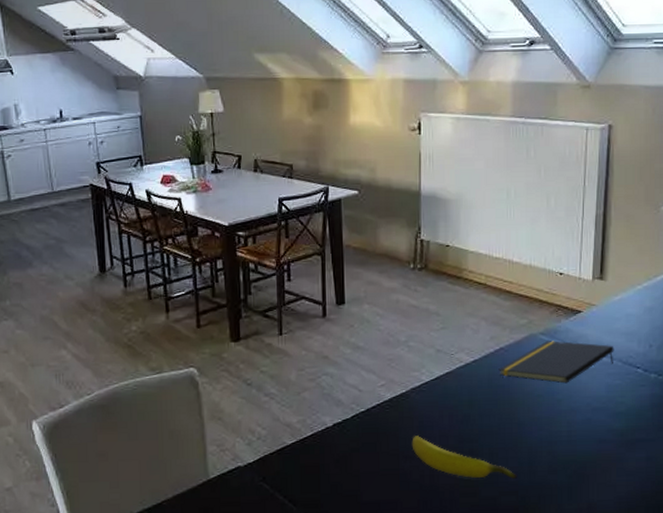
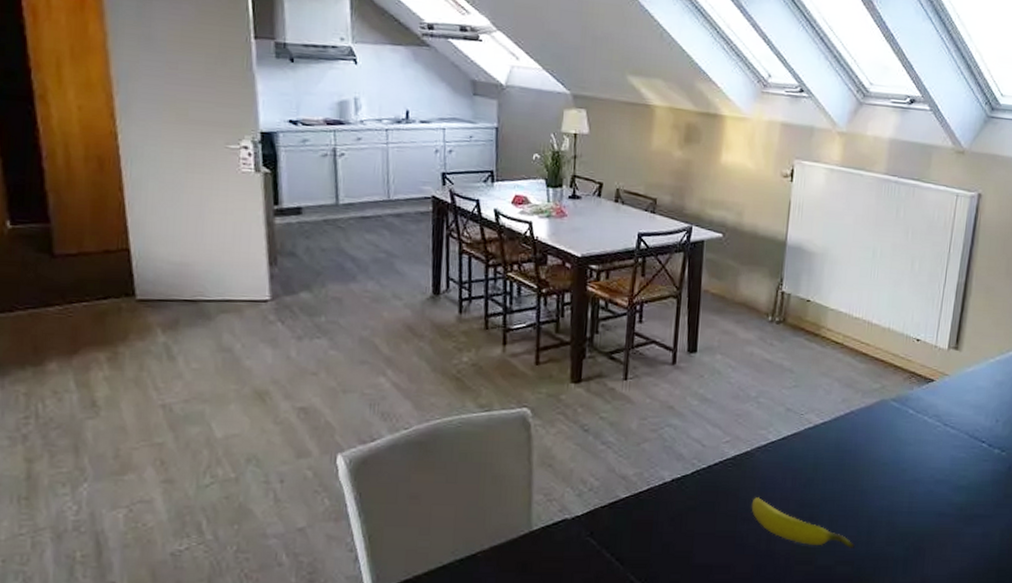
notepad: present [498,341,614,384] -> none [847,408,962,453]

